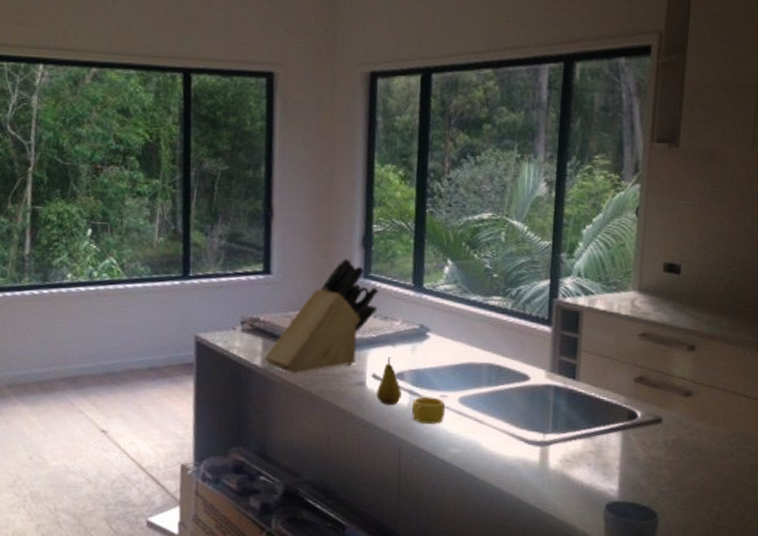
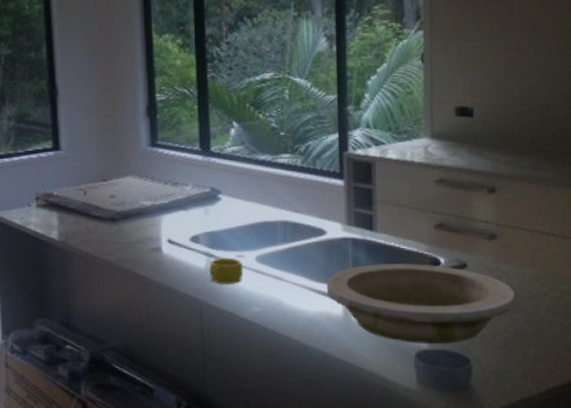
knife block: present [264,258,379,374] -> none [61,129,168,245]
fruit: present [376,357,401,406] -> none [173,221,198,269]
bowl: none [525,413,705,497] -> present [326,264,515,345]

